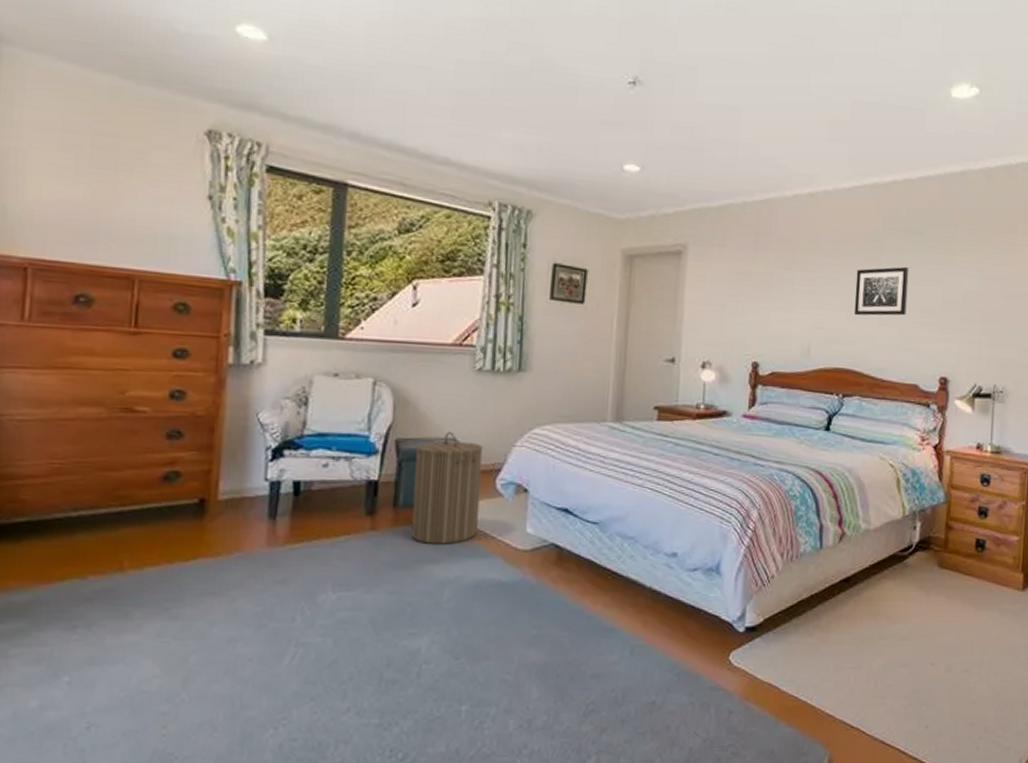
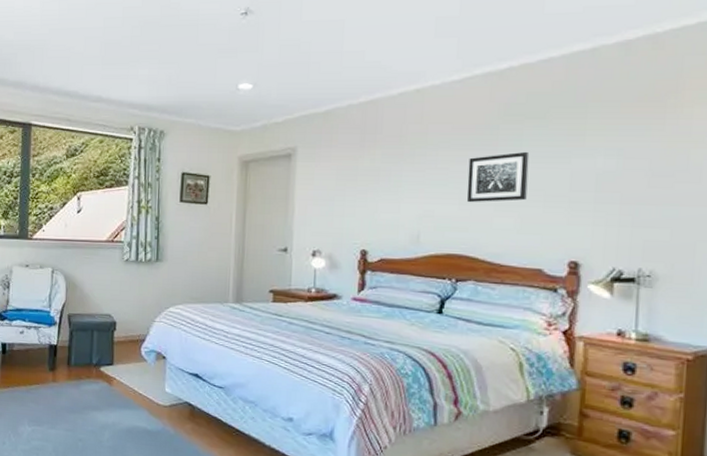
laundry hamper: present [411,431,483,544] -> none [80,309,131,397]

